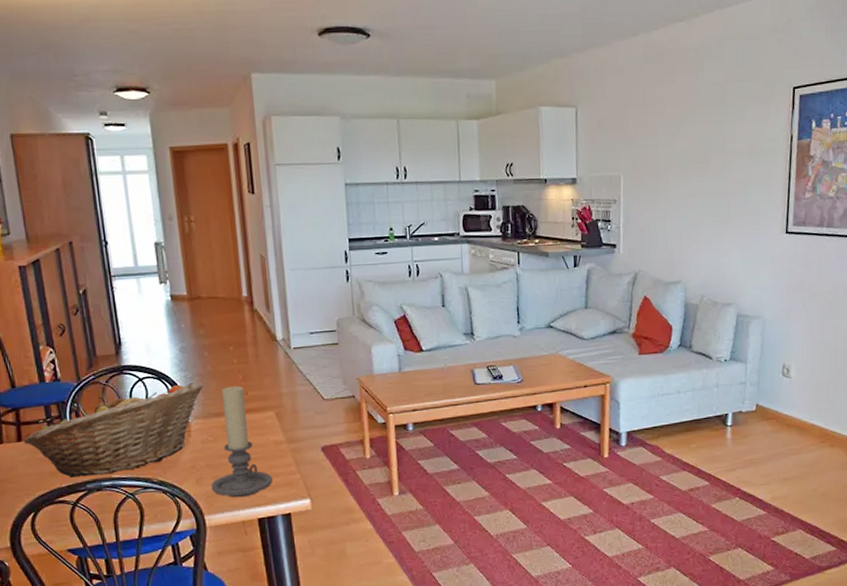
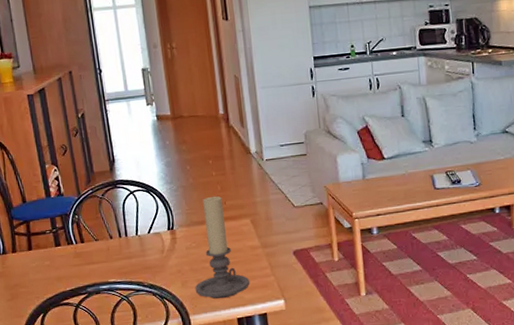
fruit basket: present [24,381,204,478] -> none [33,193,187,282]

